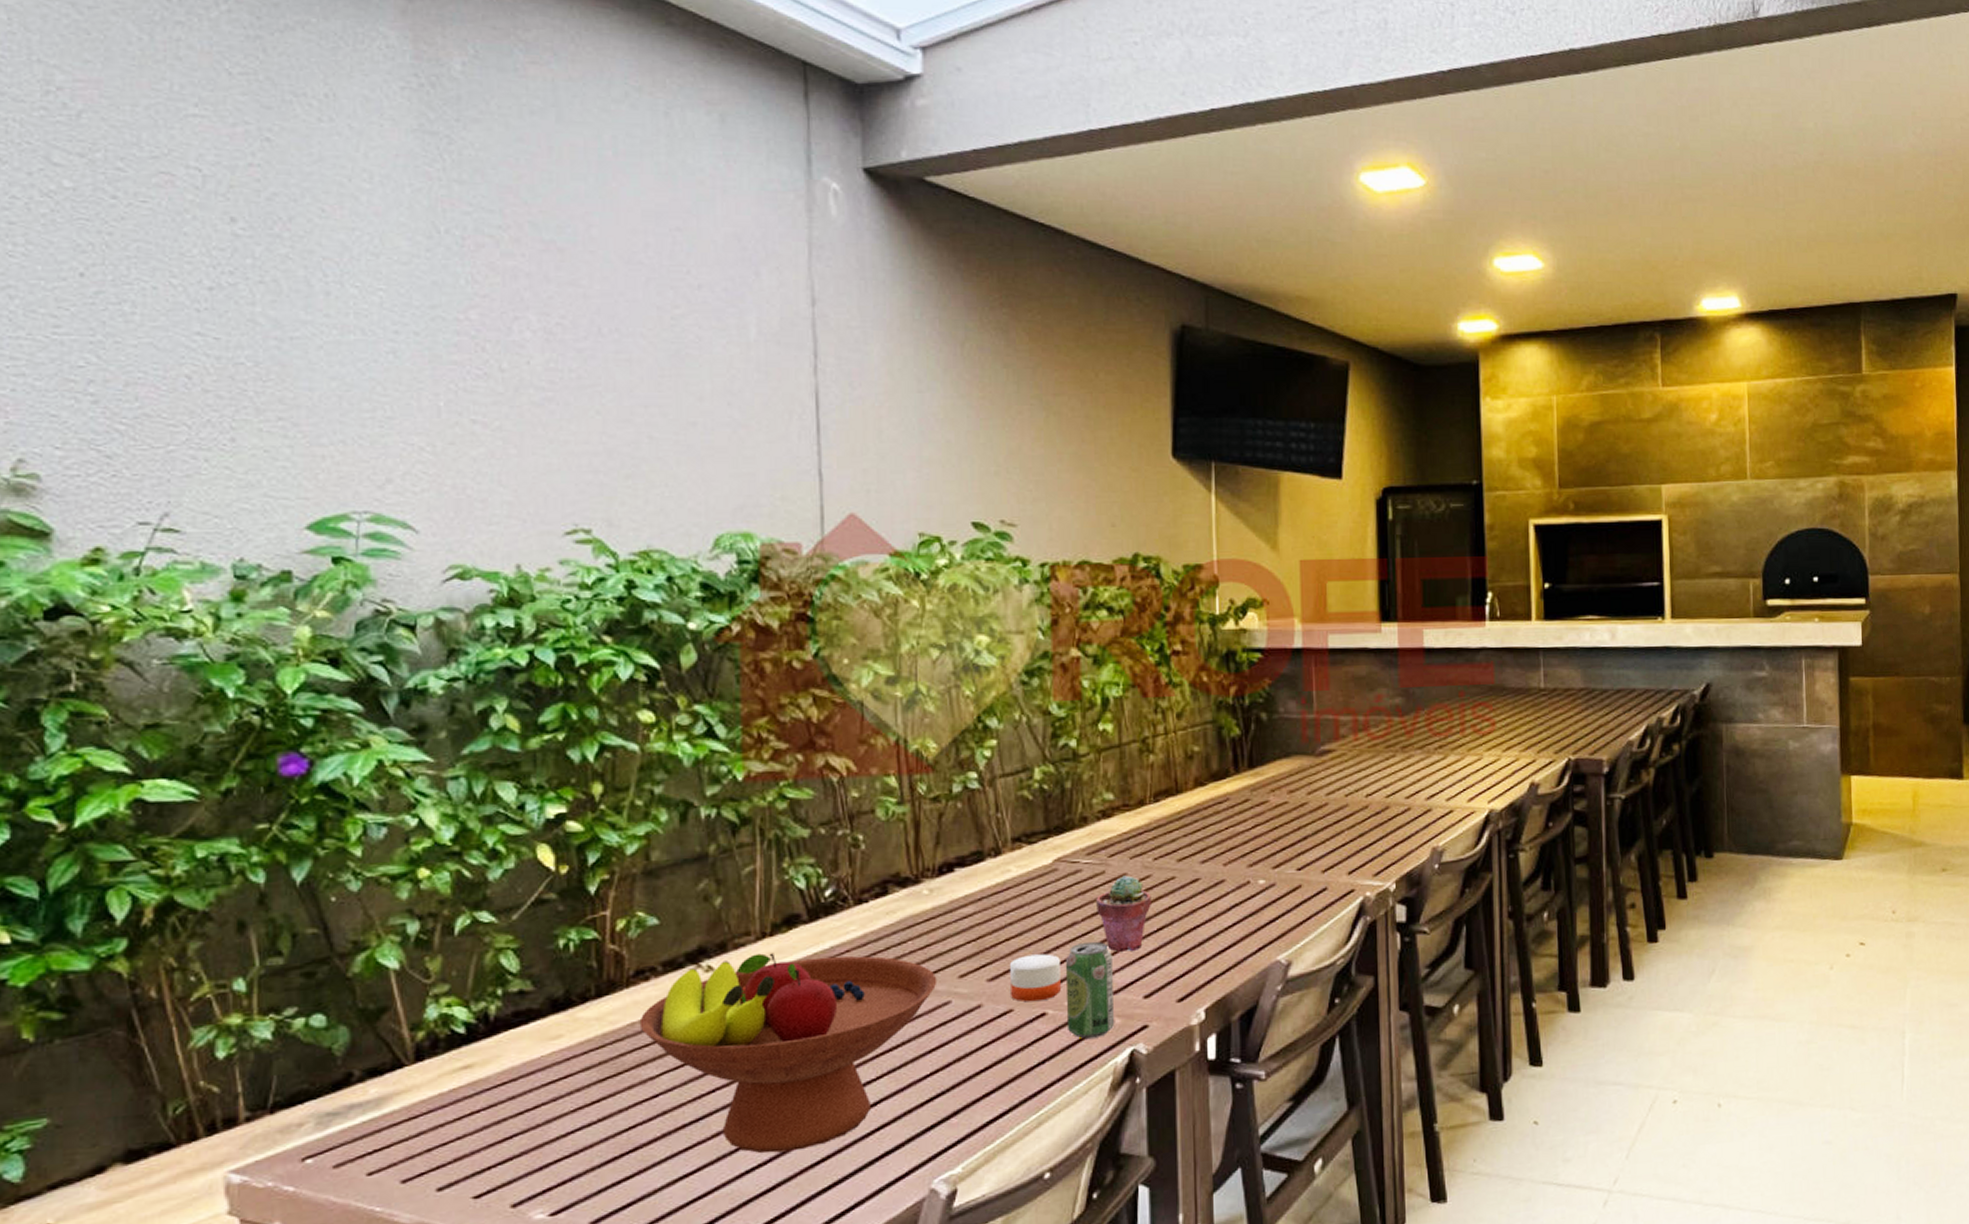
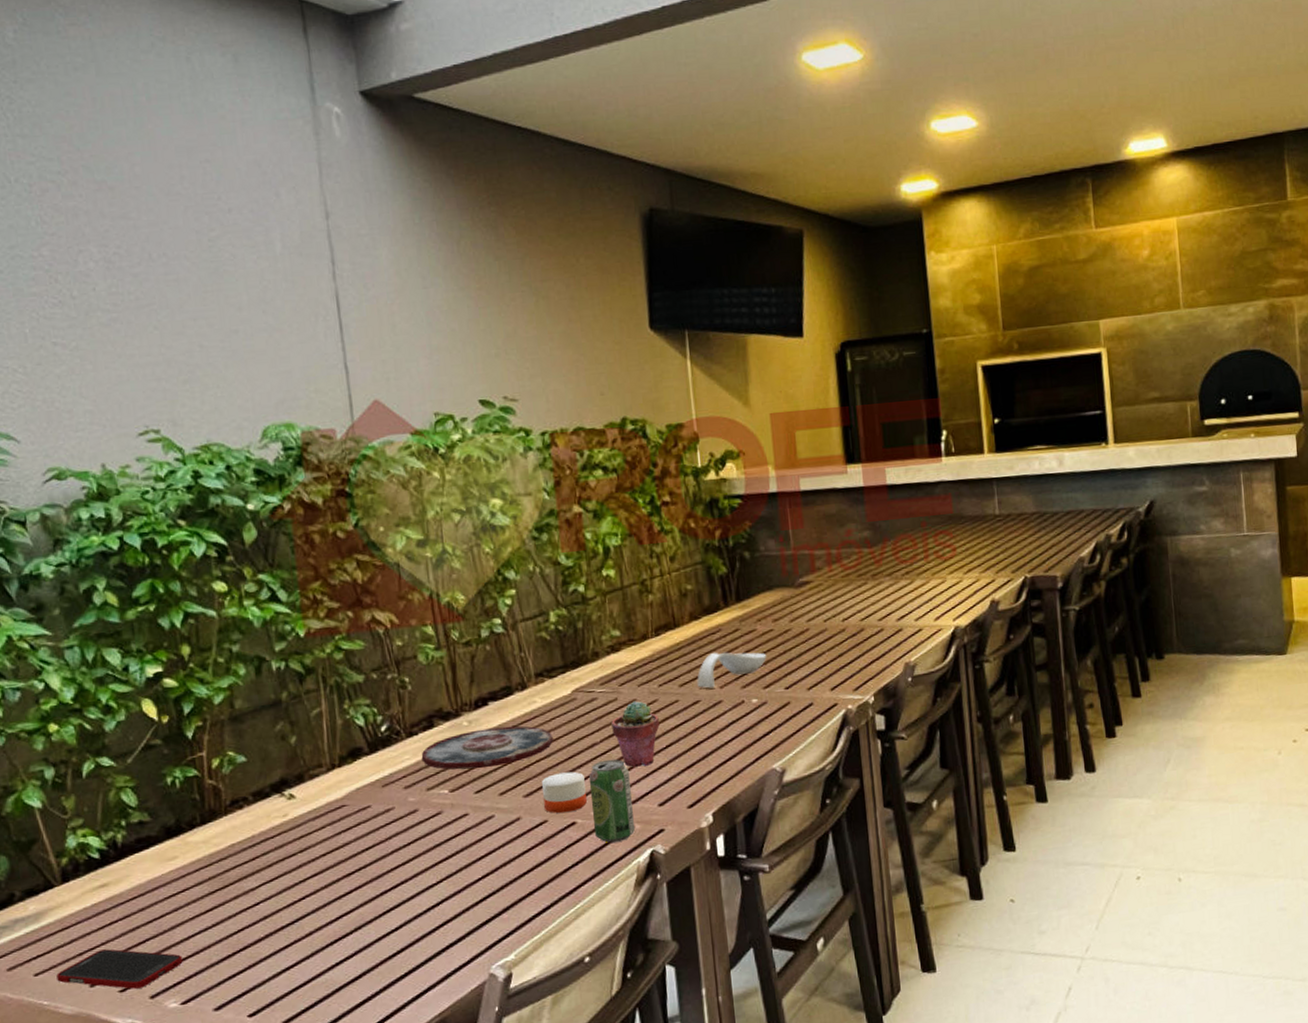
cell phone: none [396,1145,557,1195] -> present [56,949,183,989]
fruit bowl: present [639,952,937,1153] -> none [238,780,482,948]
plate: none [870,897,1027,946] -> present [421,726,553,770]
spoon rest: none [1198,824,1279,865] -> present [697,652,767,689]

